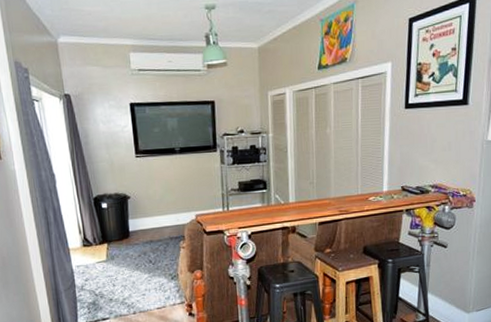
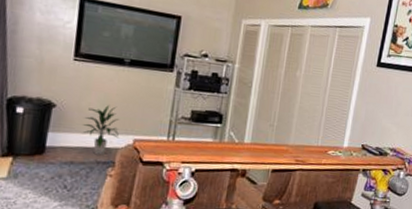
indoor plant: none [153,189,183,232] -> present [82,105,119,155]

